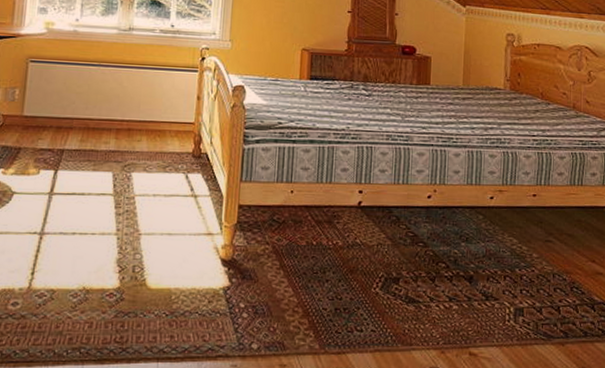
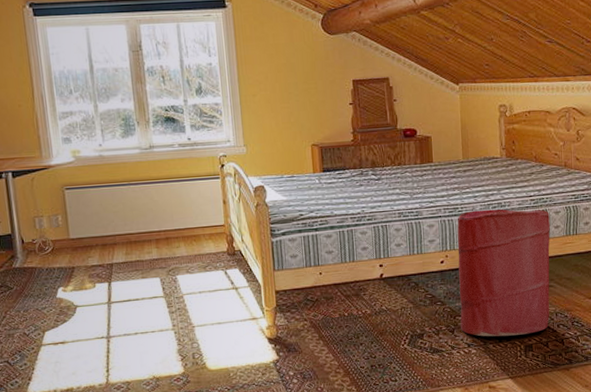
laundry hamper: none [443,143,553,295] -> present [457,209,550,337]

